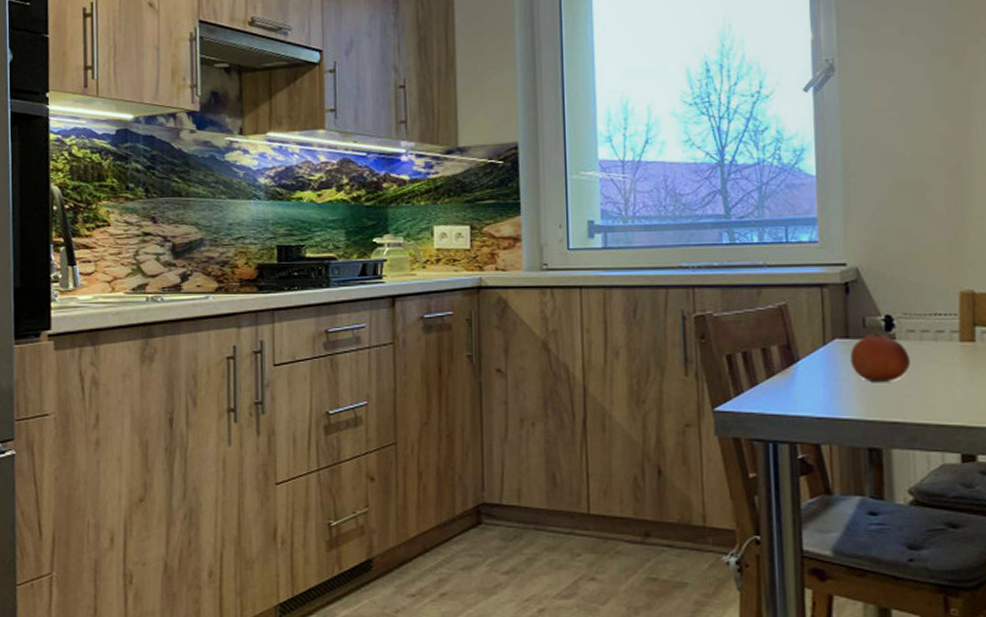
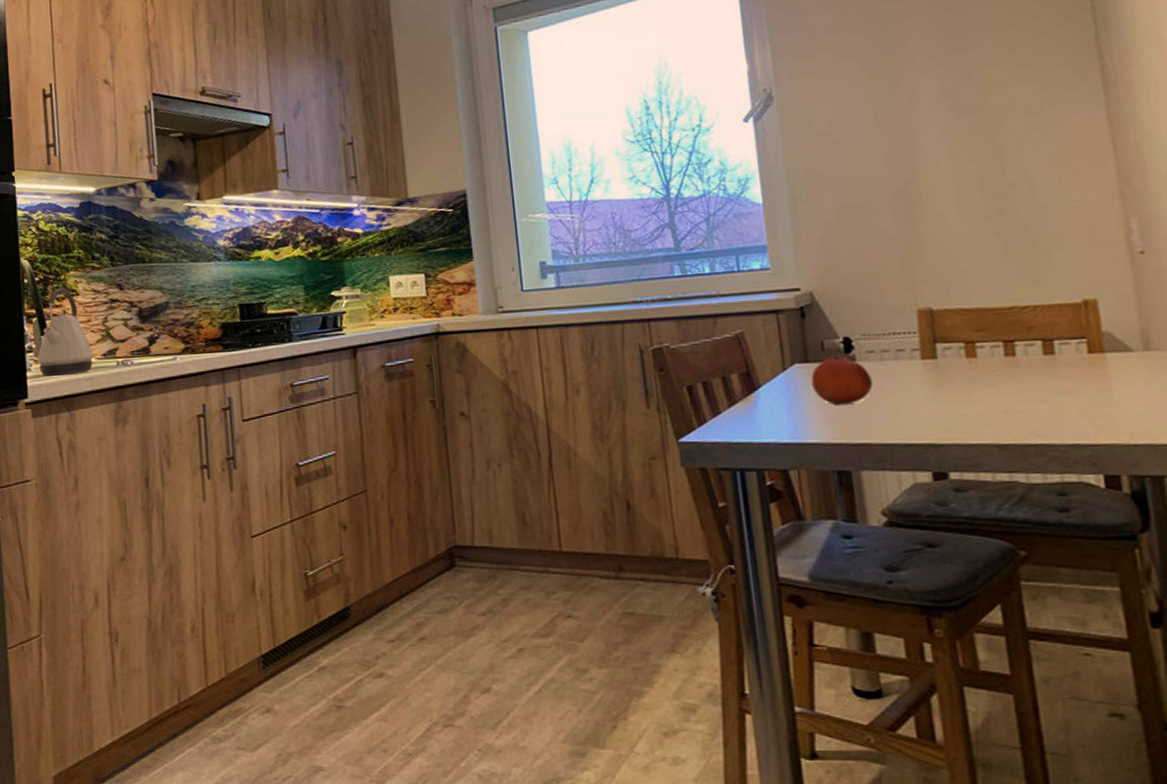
kettle: none [62,216,122,309] -> present [37,287,94,377]

